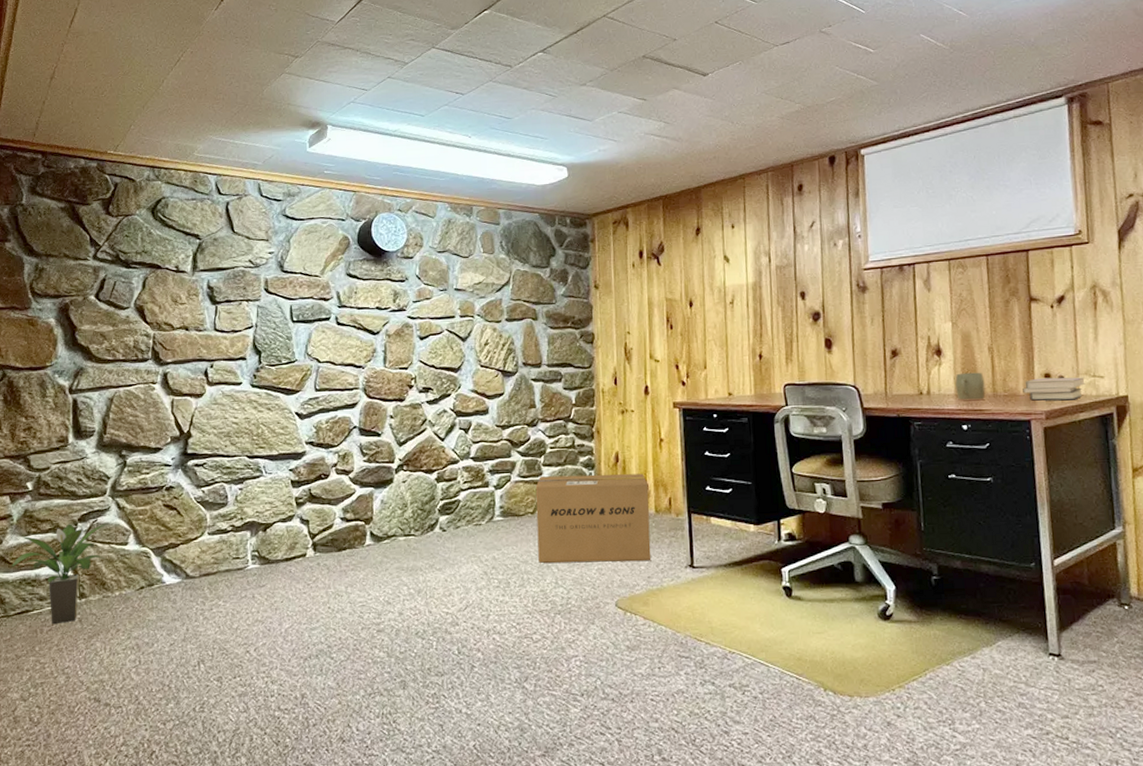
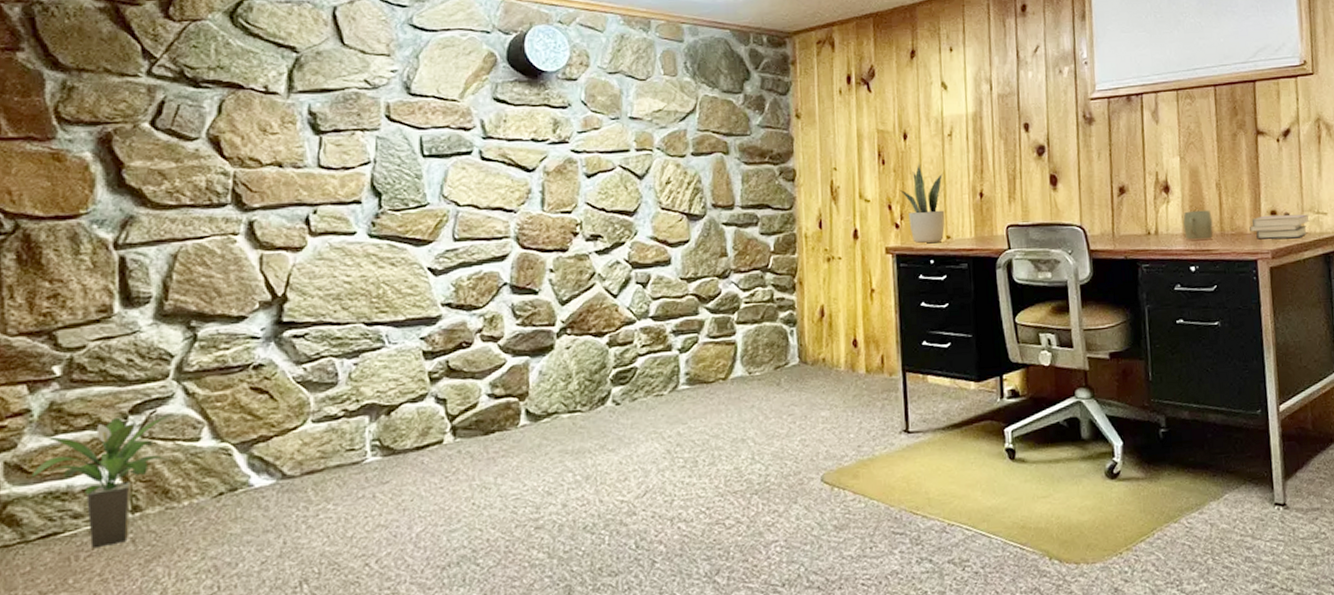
box: present [535,473,651,563] -> none [727,329,862,437]
potted plant: none [685,327,730,400] -> present [898,162,948,244]

